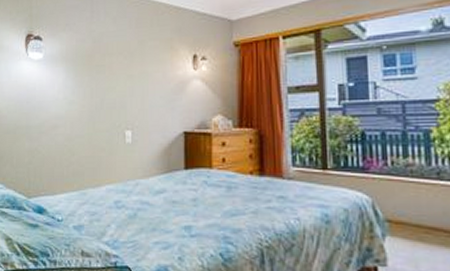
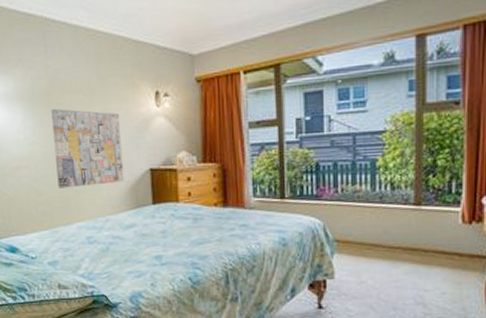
wall art: none [91,69,157,149] -> present [51,108,125,188]

